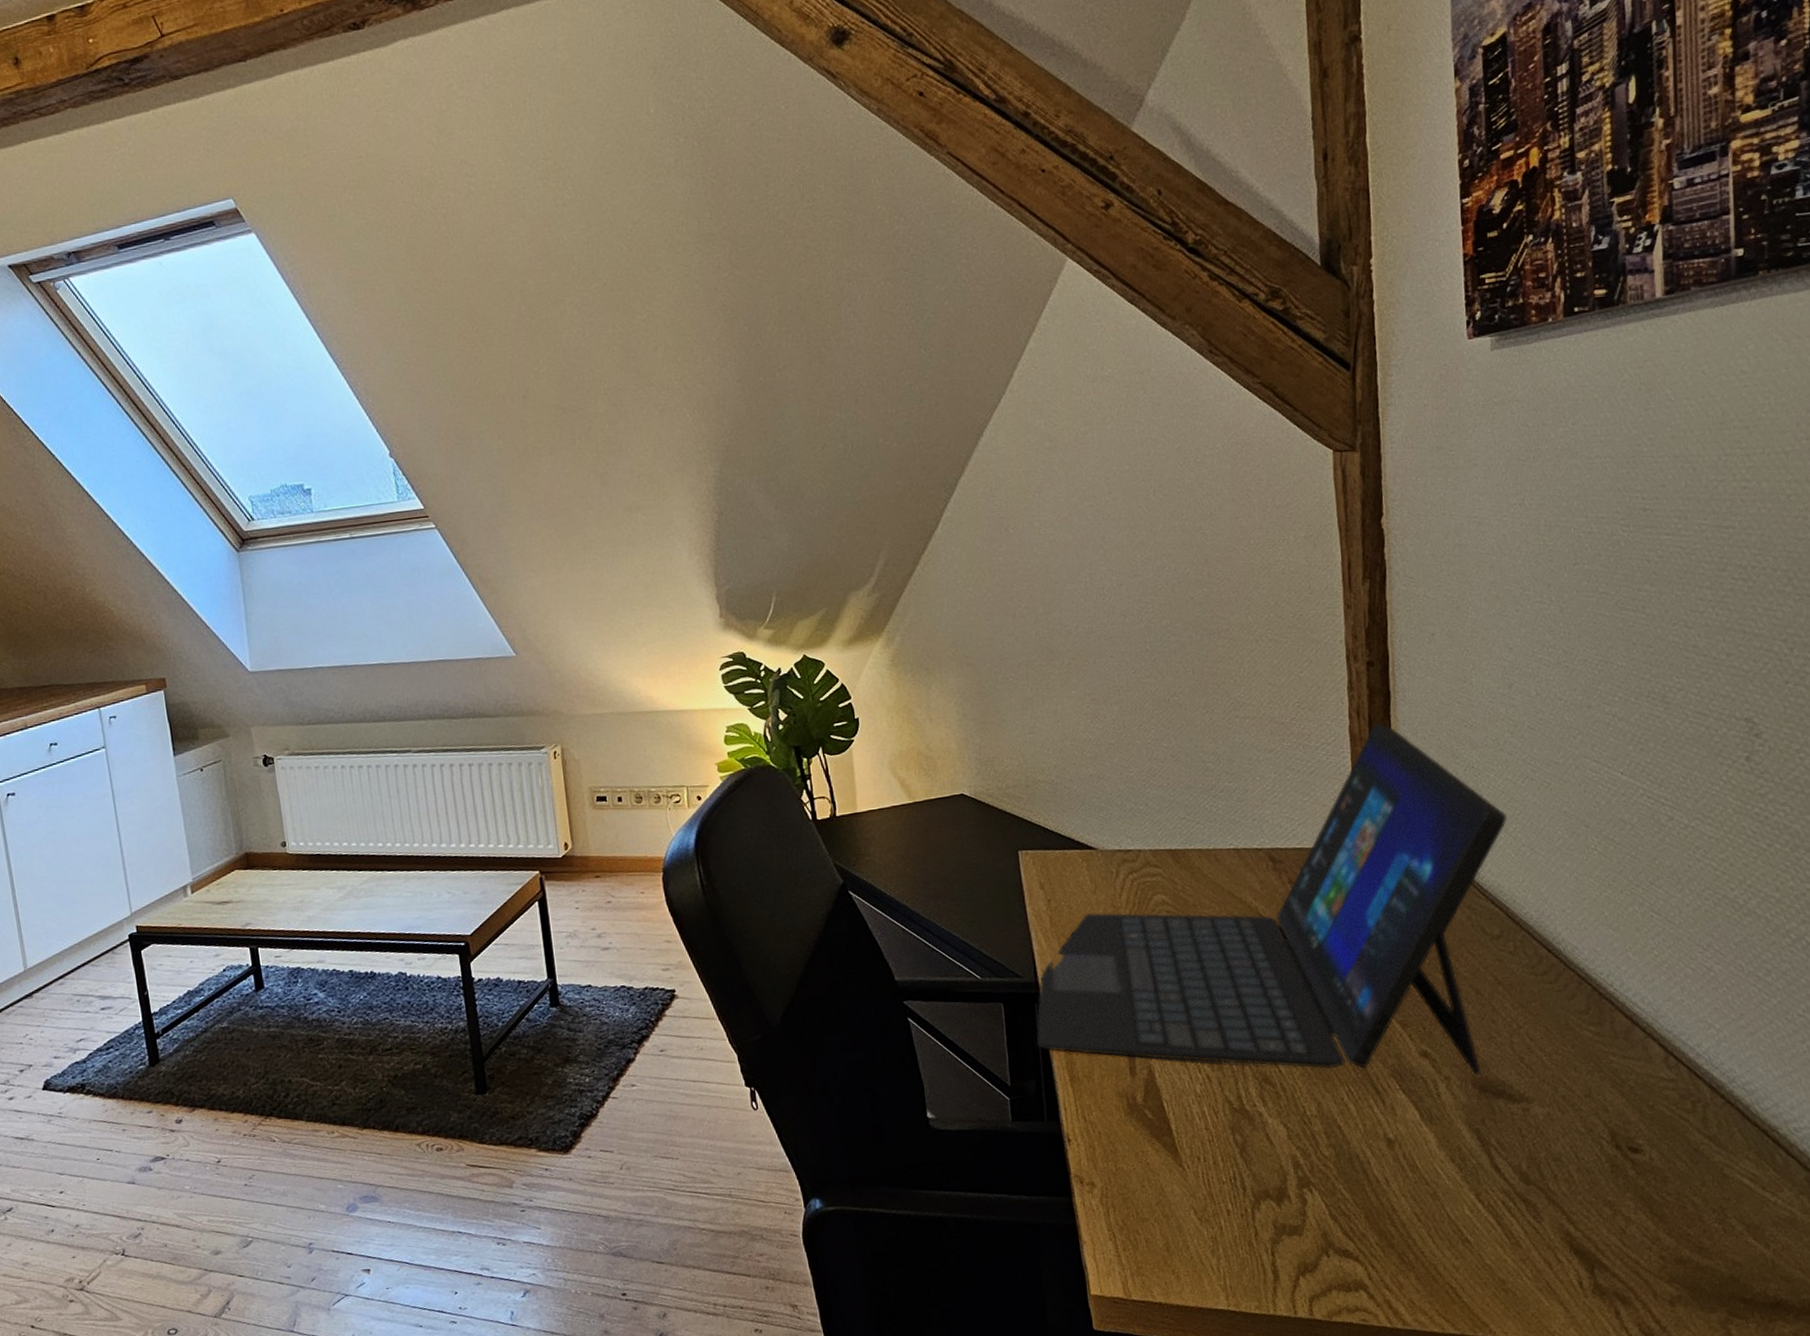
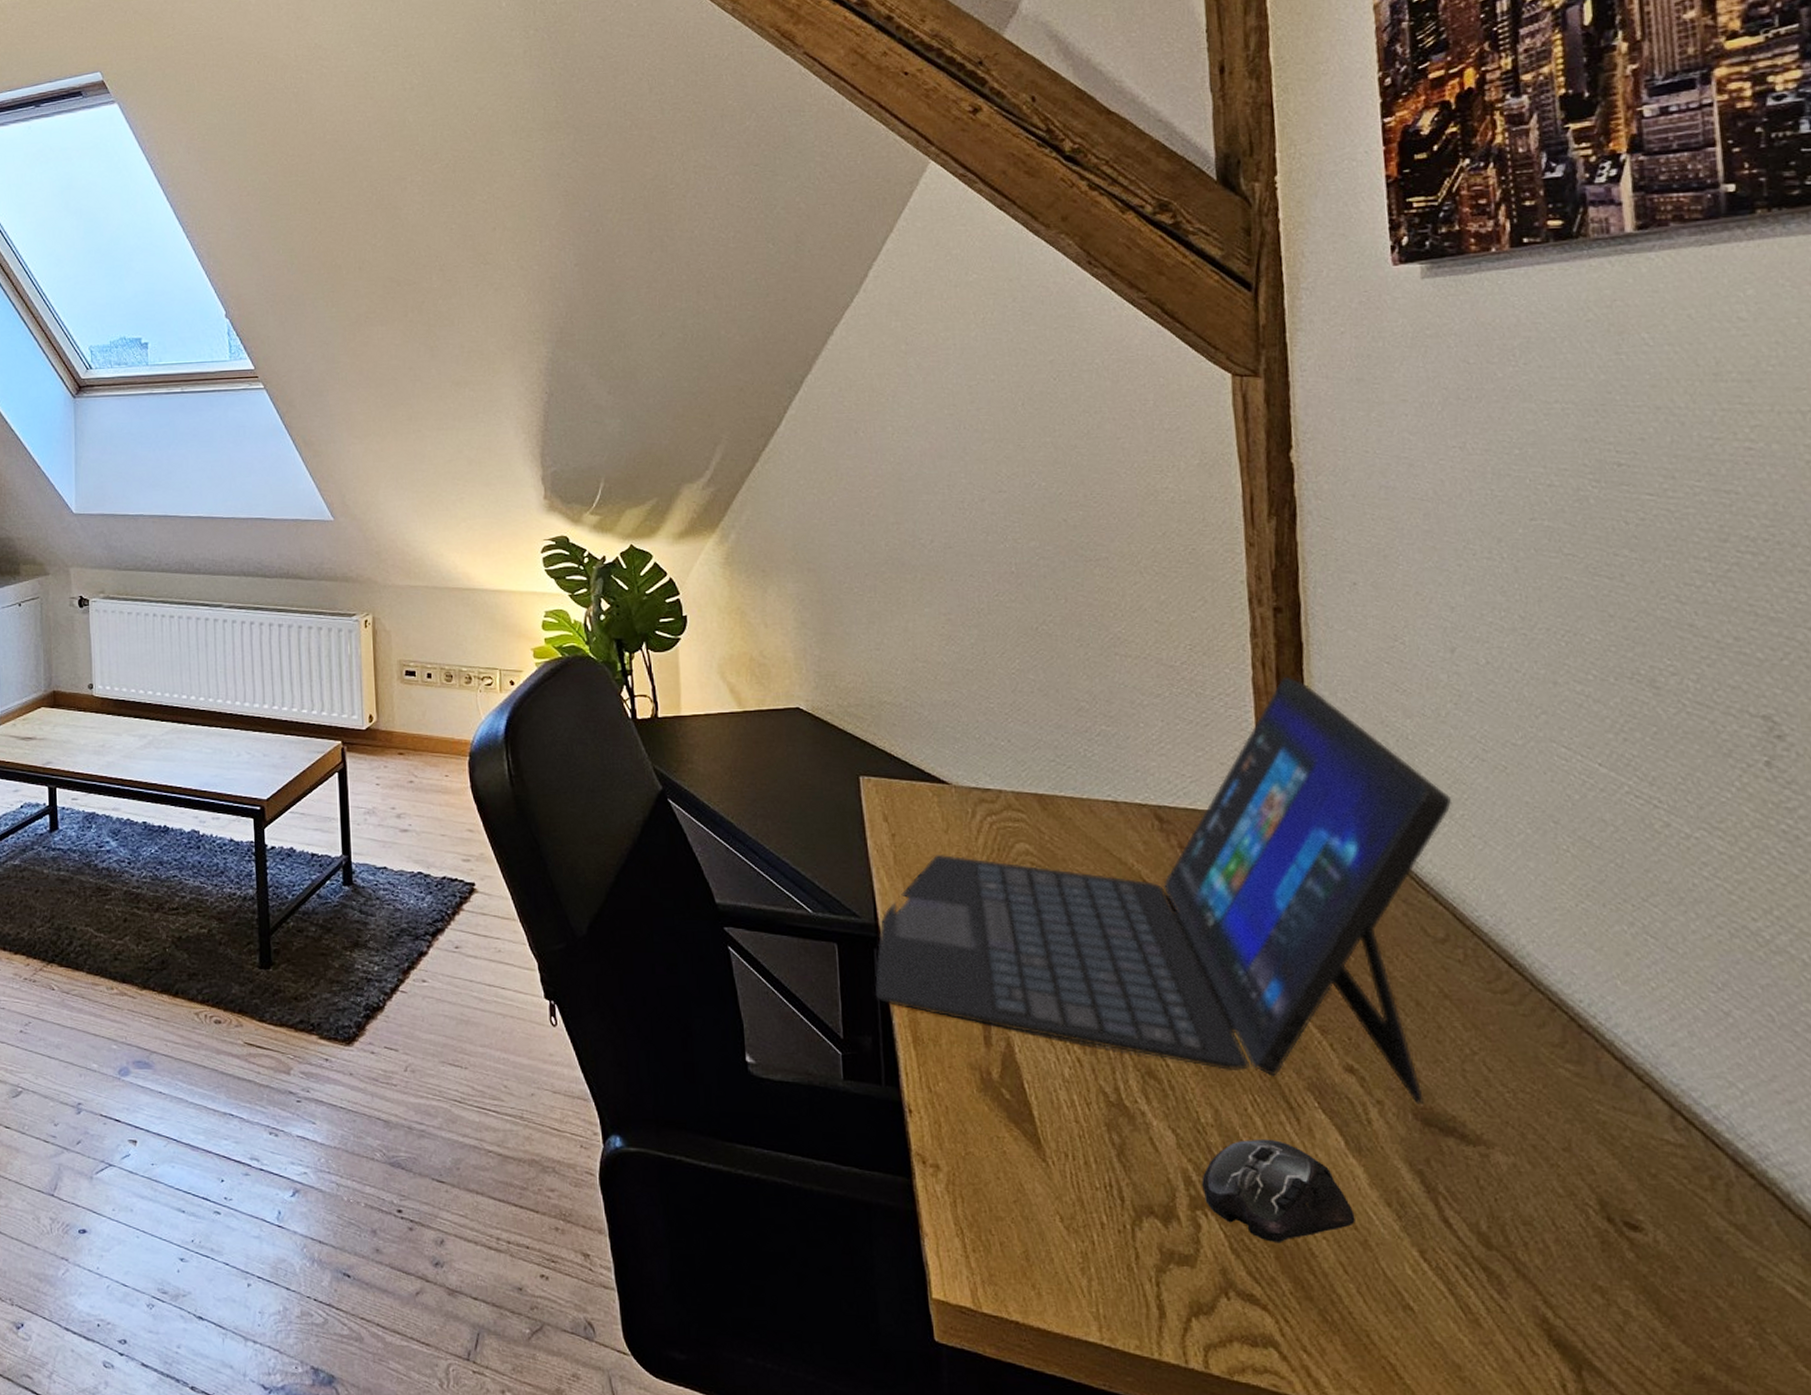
computer mouse: none [1307,1121,1427,1206] -> present [1202,1138,1355,1244]

